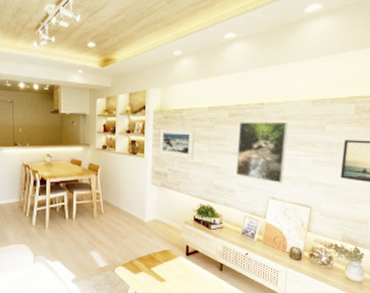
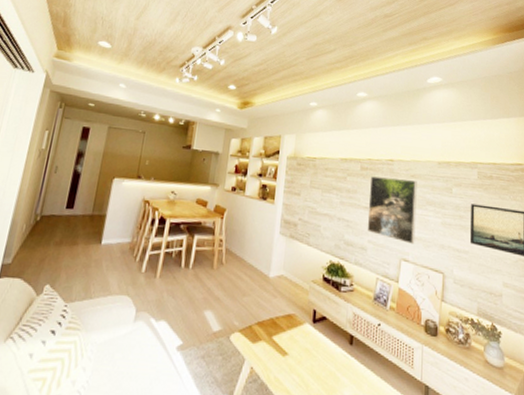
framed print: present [159,128,195,160] -> none [289,174,328,211]

